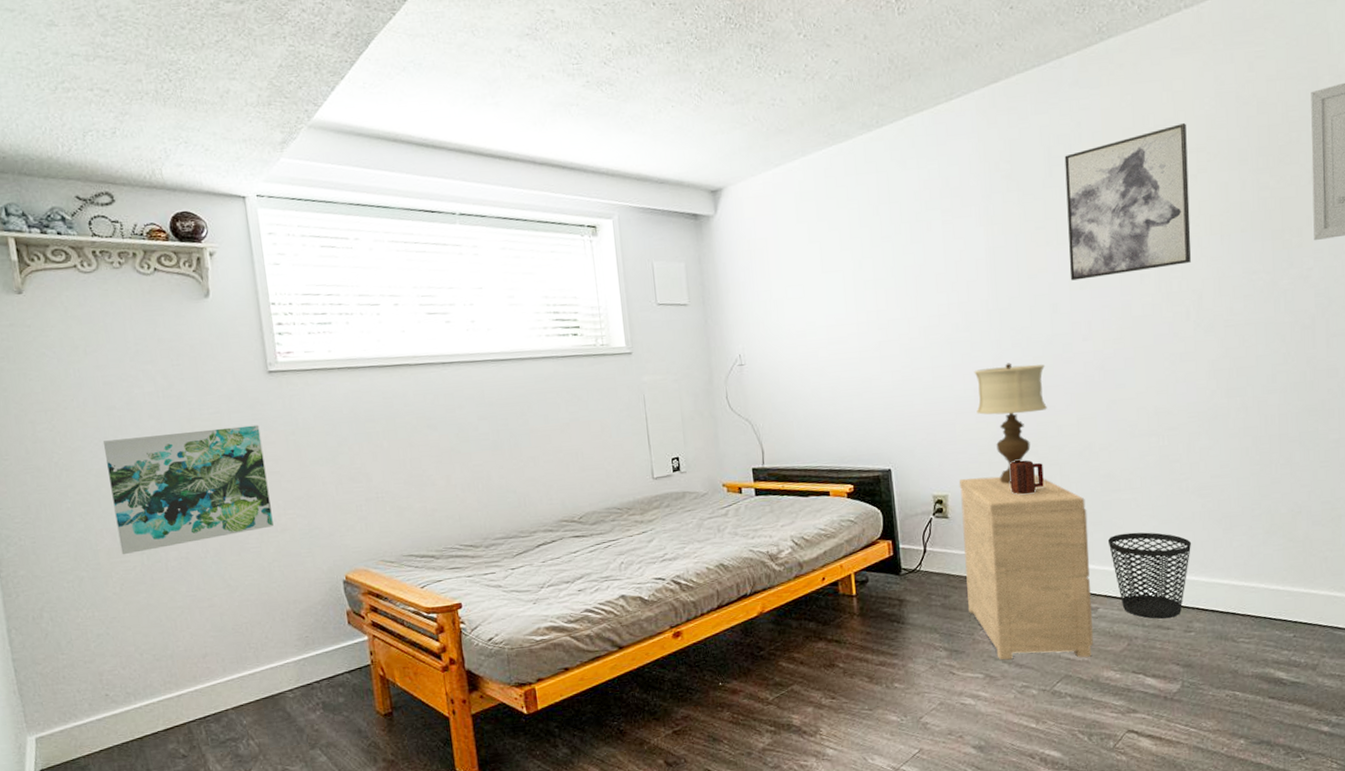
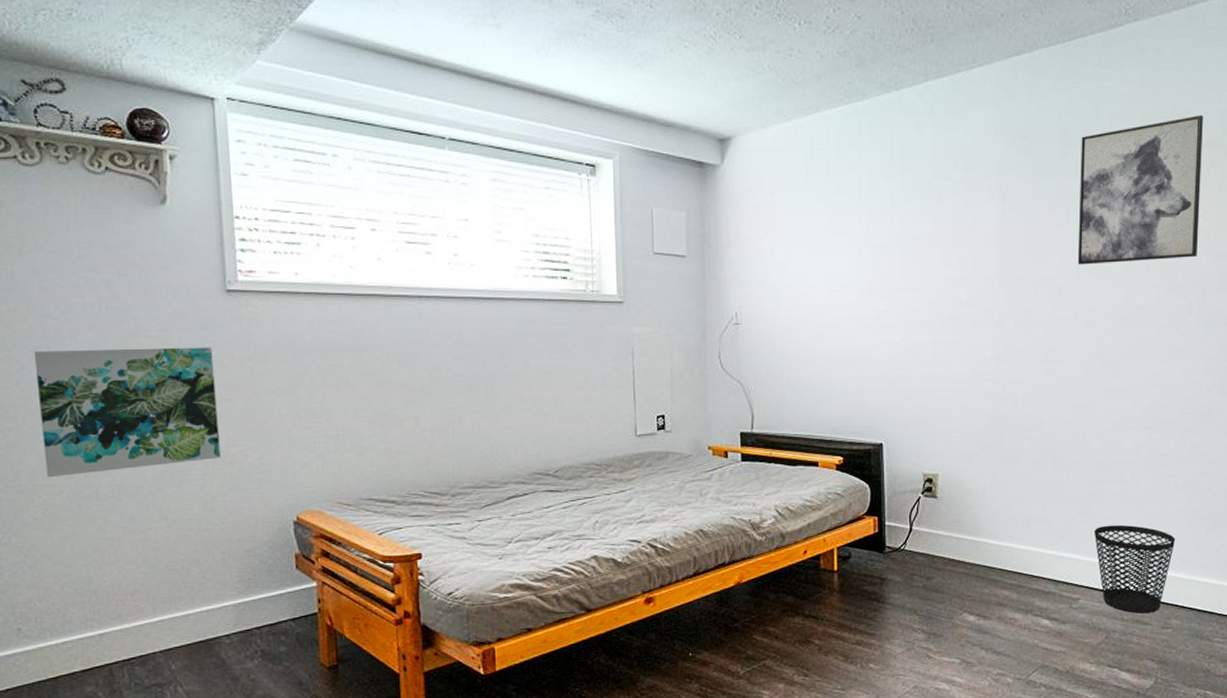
side table: present [958,474,1093,660] -> none [950,458,1076,648]
table lamp: present [974,363,1047,484] -> none [973,343,1045,467]
mug: present [1009,460,1044,495] -> none [1001,444,1036,479]

